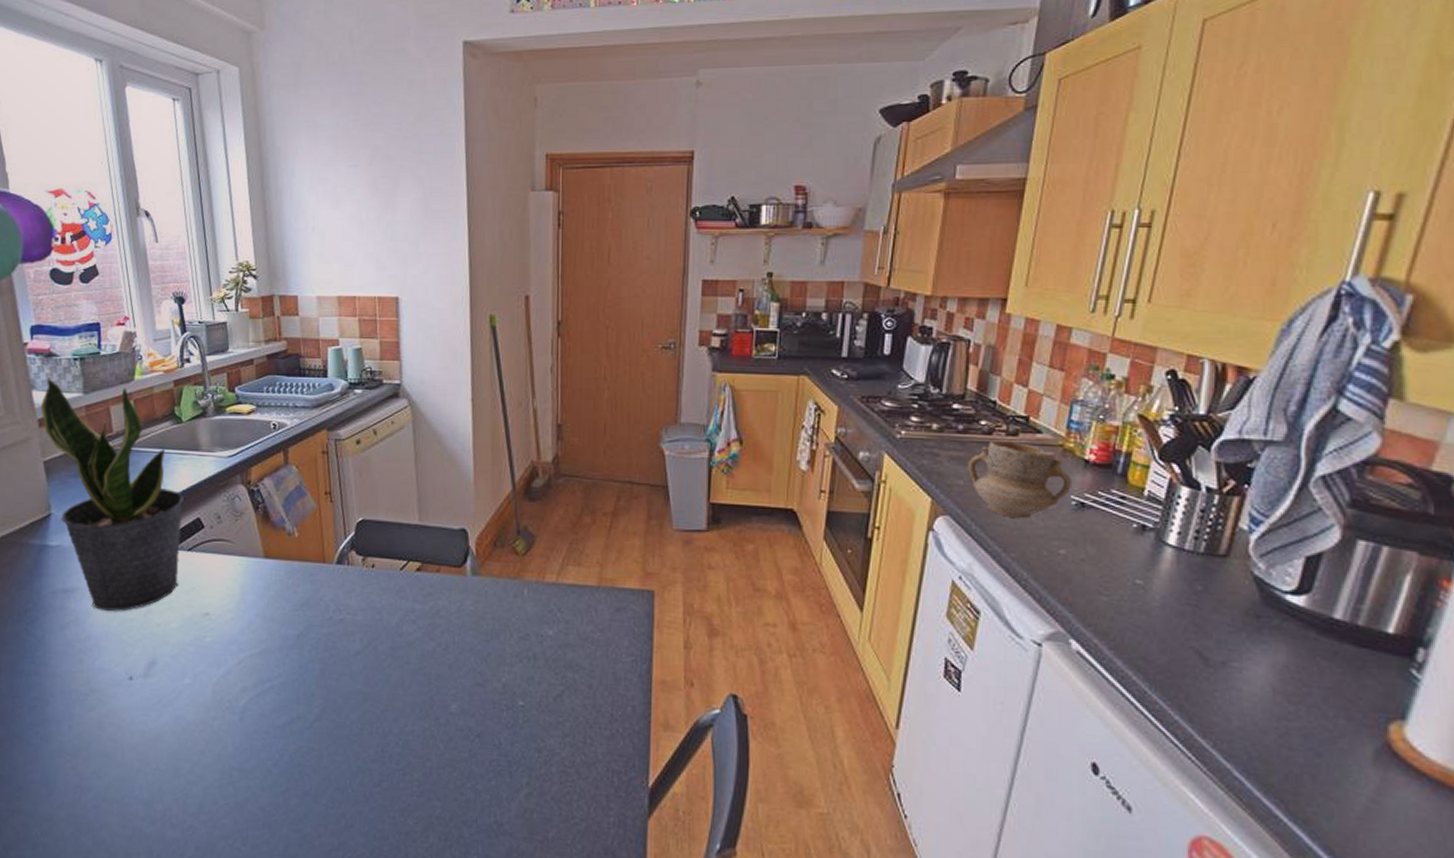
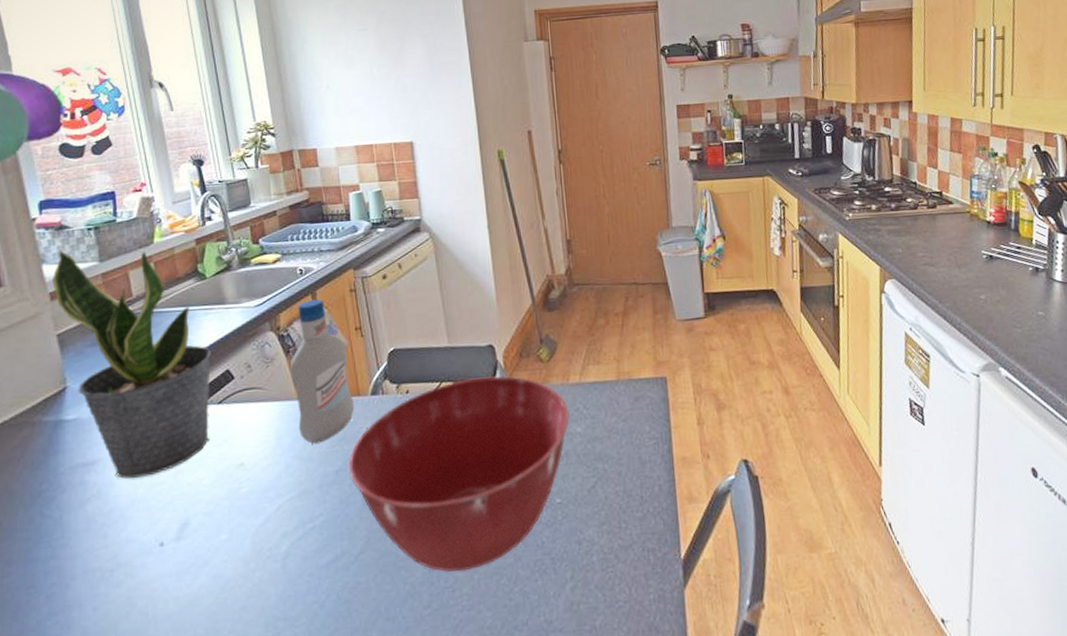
bottle: none [257,456,319,605] -> present [289,299,354,444]
mixing bowl: none [309,561,542,757] -> present [348,376,570,572]
mug: present [968,440,1073,519] -> none [903,213,982,275]

